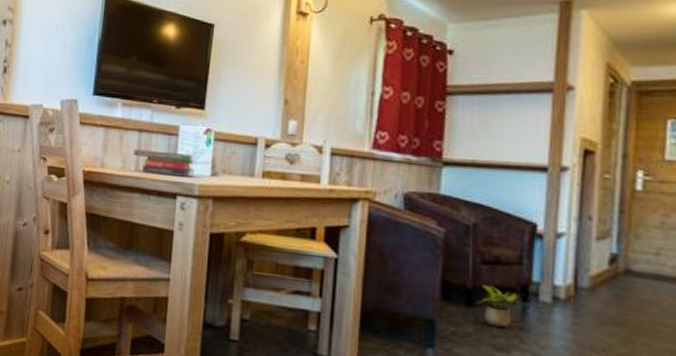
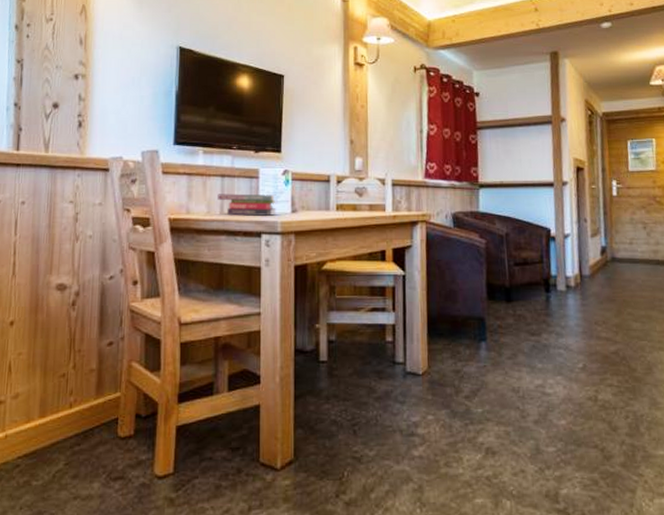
potted plant: present [476,285,519,328] -> none [513,282,544,316]

